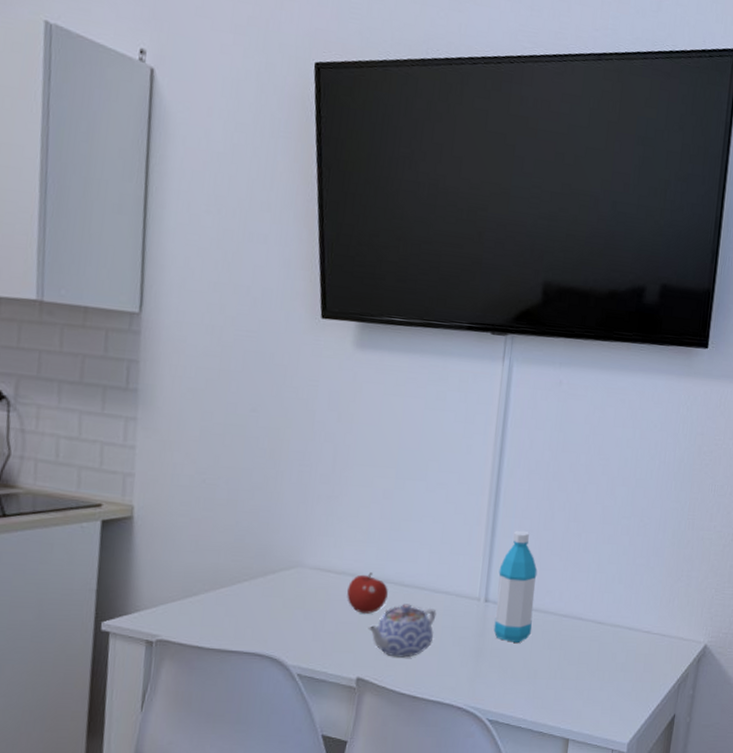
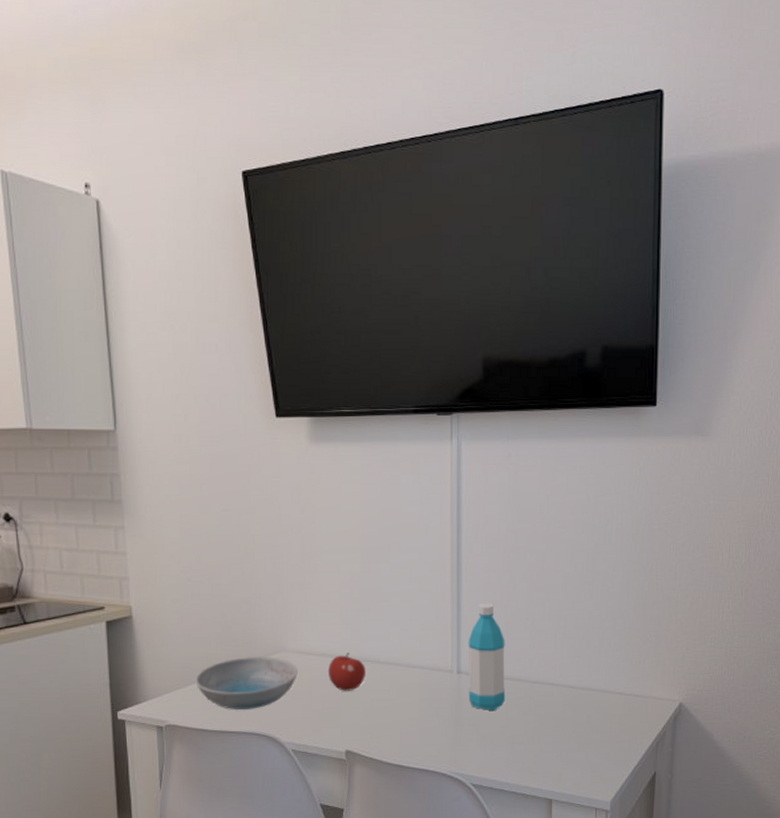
dish: none [197,570,314,628] -> present [195,657,298,710]
teapot: present [368,604,437,658] -> none [351,680,413,730]

